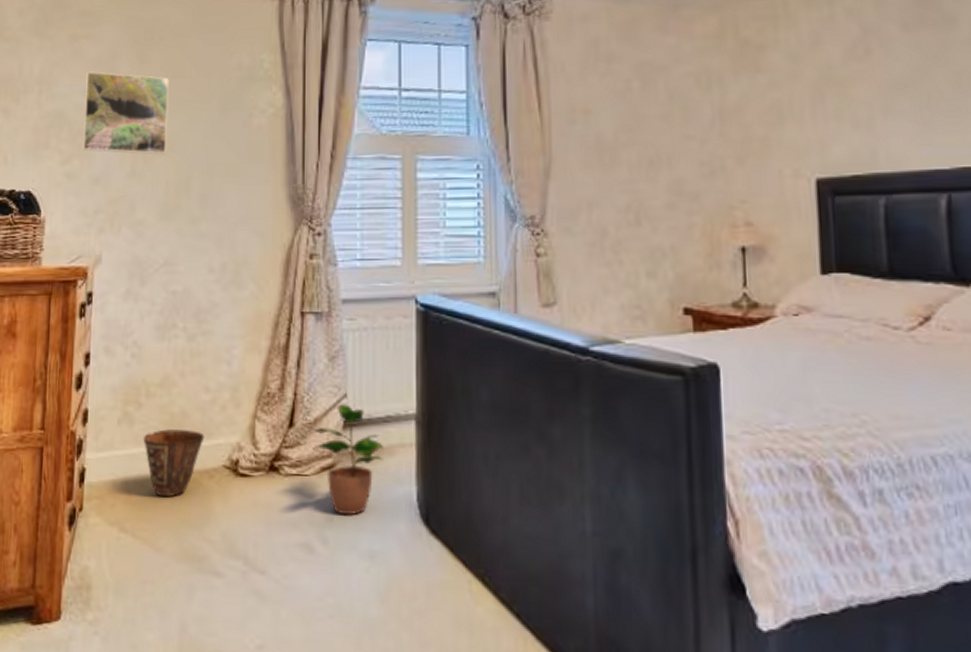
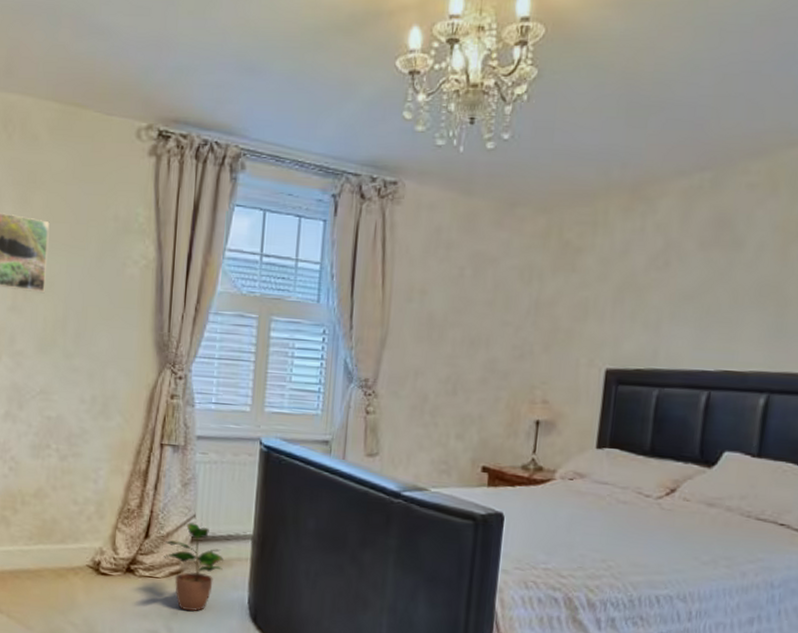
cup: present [143,429,205,498] -> none [18,532,72,588]

